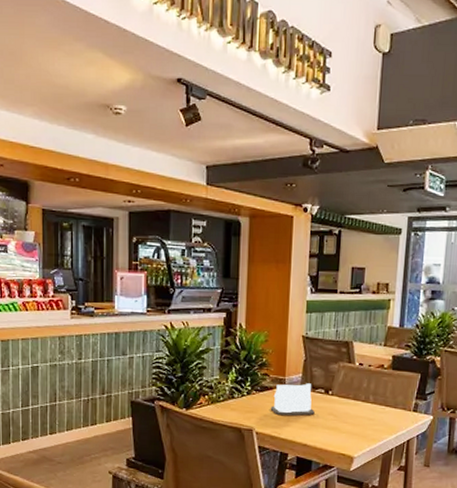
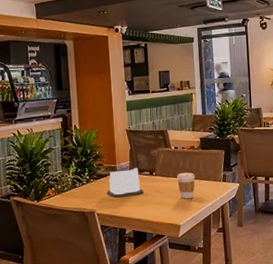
coffee cup: none [357,395,380,427] -> present [177,172,195,199]

